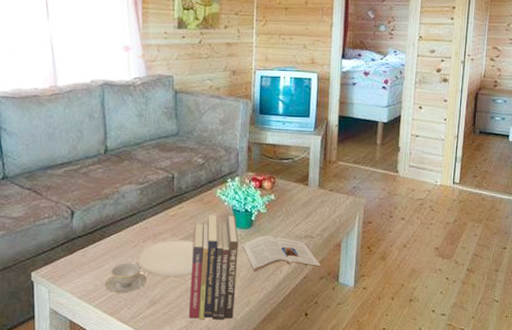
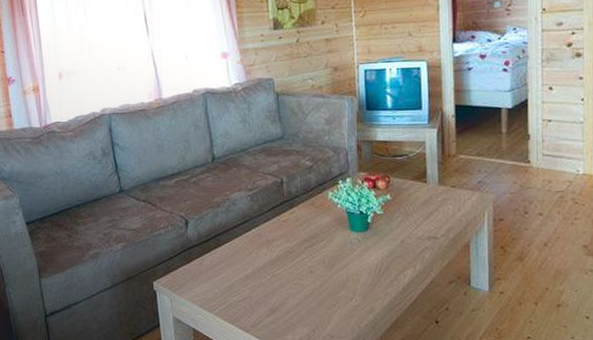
teacup: present [106,263,147,293] -> none [224,270,264,301]
plate: present [136,240,194,277] -> none [252,245,310,284]
books: present [188,215,239,320] -> none [307,218,357,328]
magazine: present [242,235,321,271] -> none [360,237,449,276]

